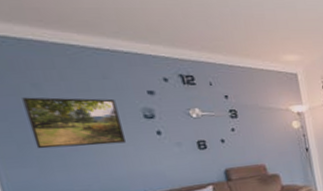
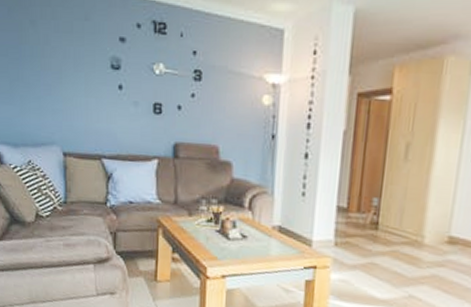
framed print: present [22,97,126,149] -> none [21,34,90,94]

